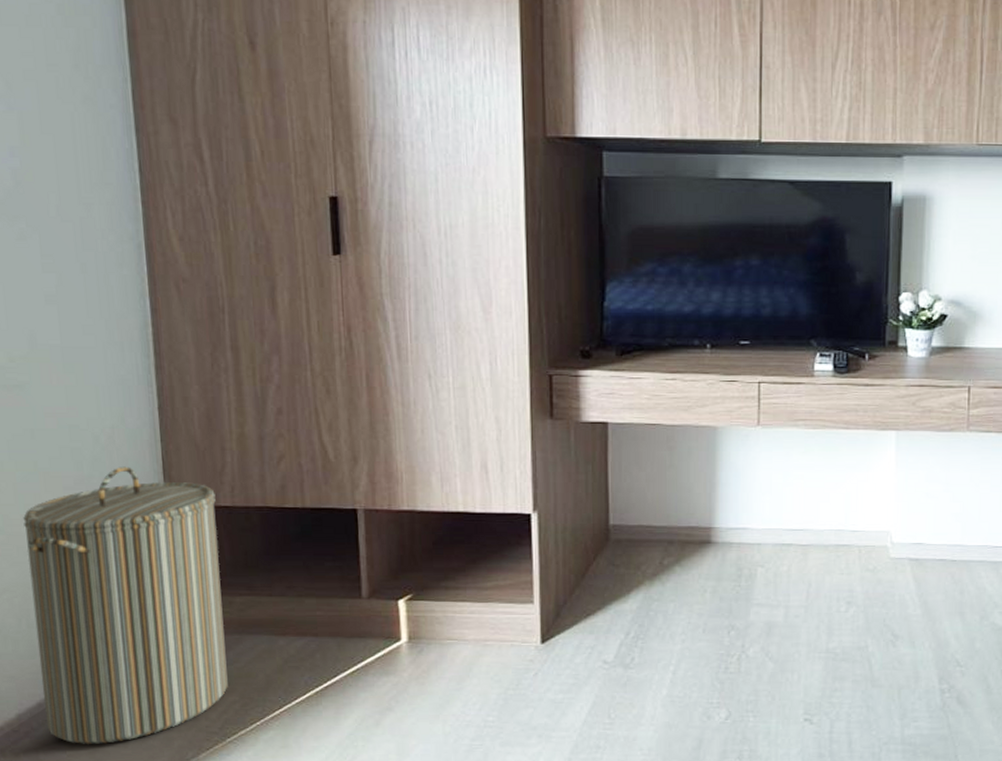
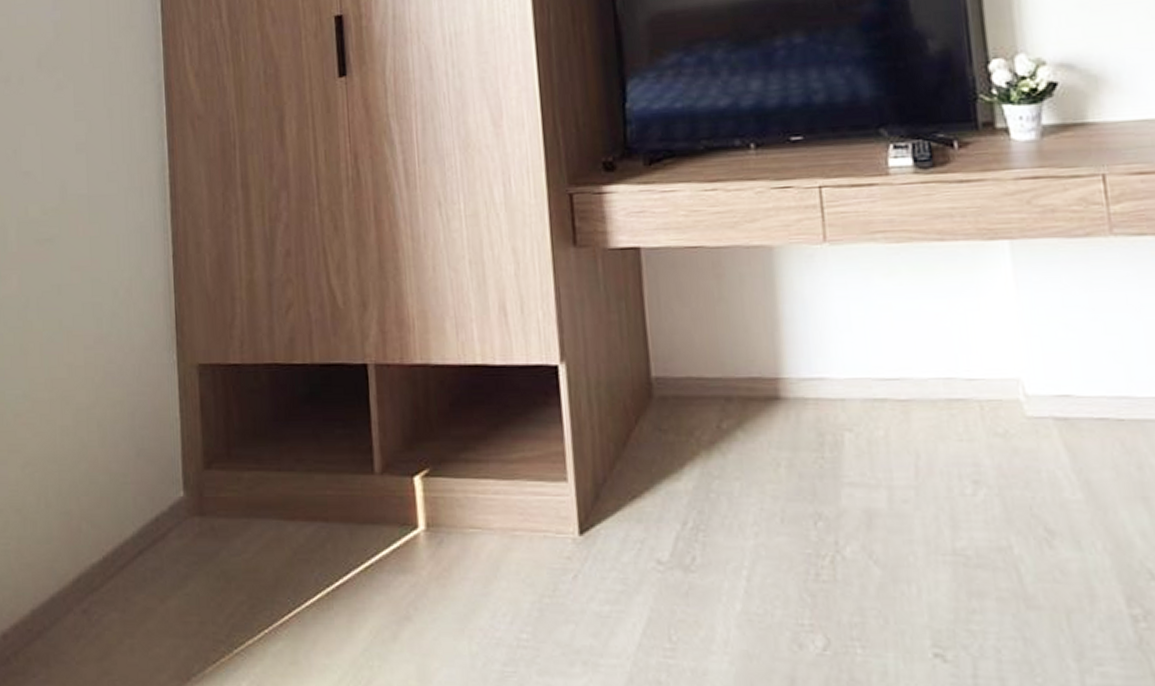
laundry hamper: present [23,466,228,744] -> none [47,322,236,650]

